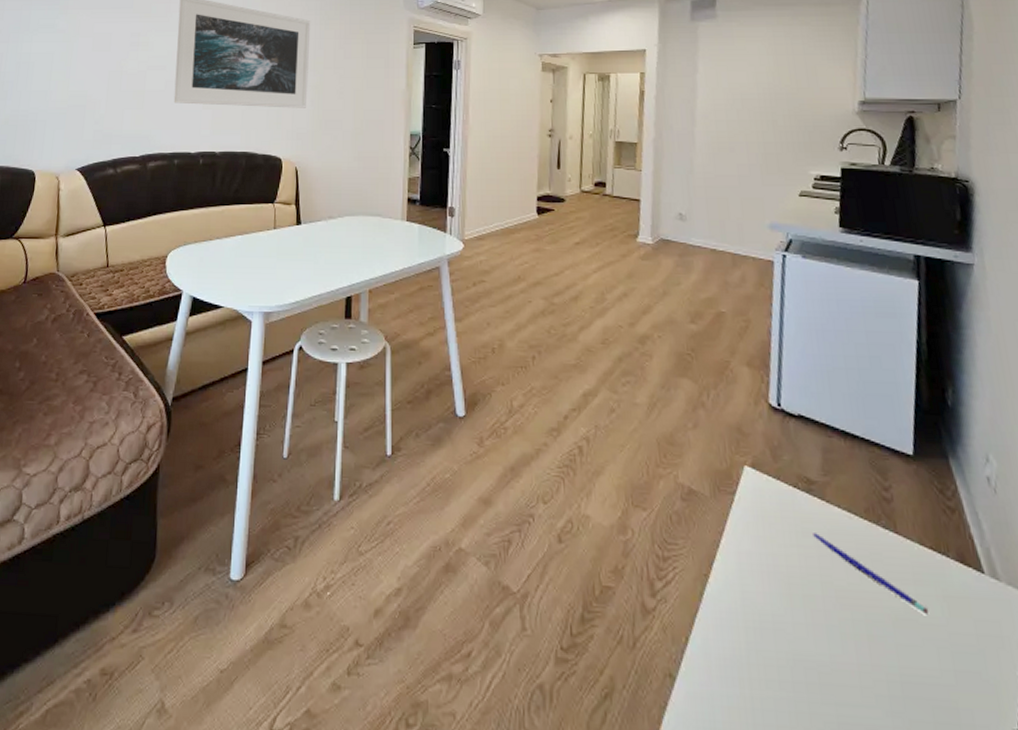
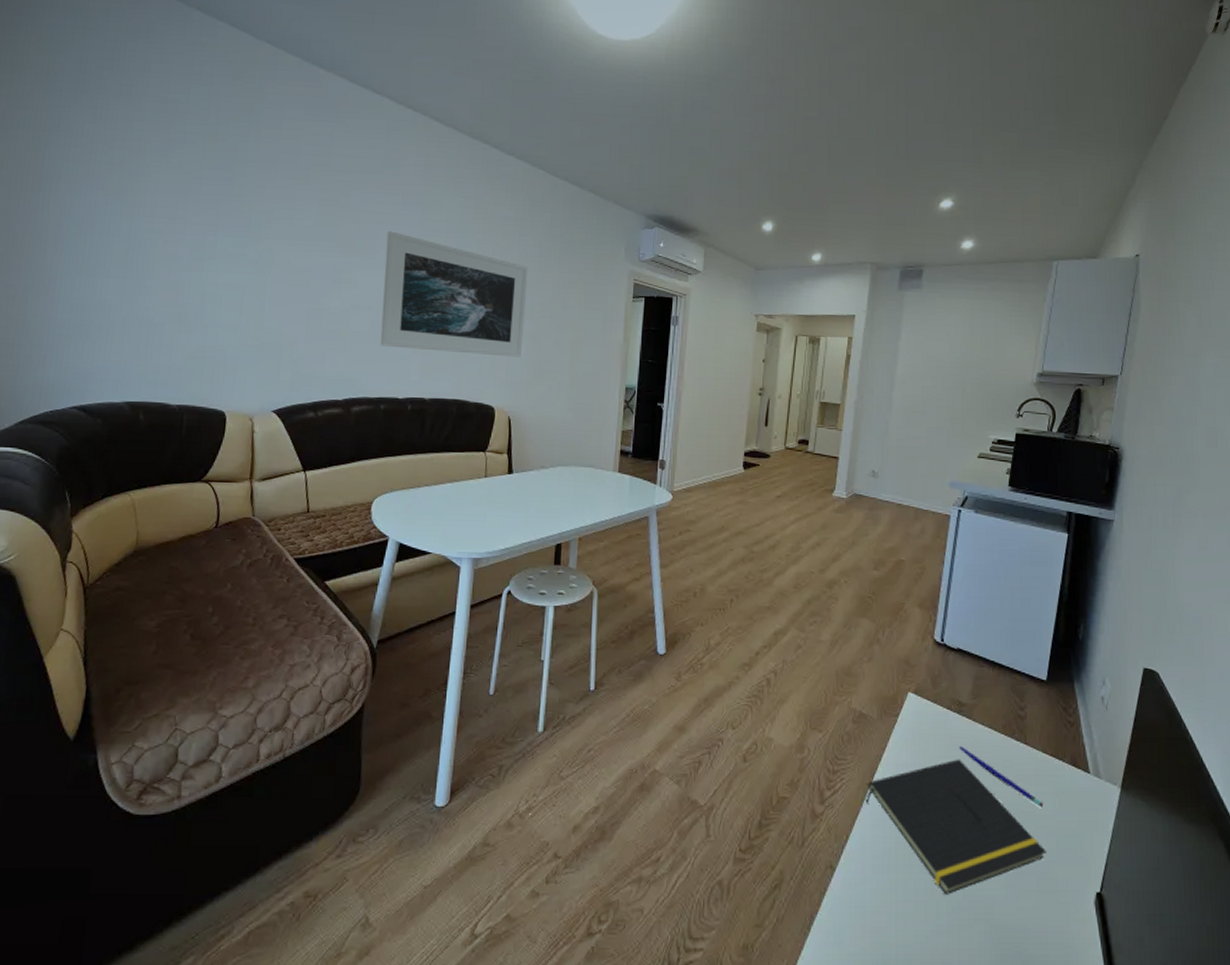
notepad: none [704,548,940,720] -> present [865,759,1047,895]

